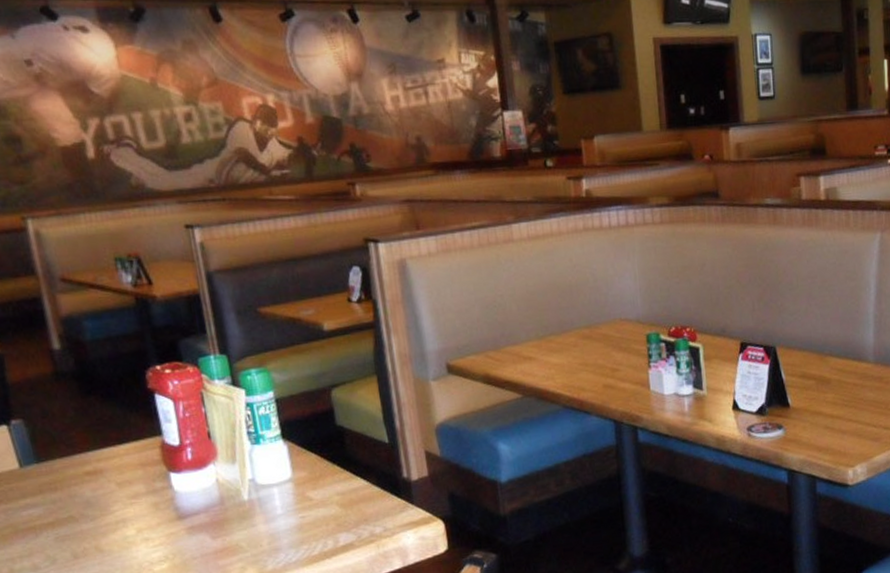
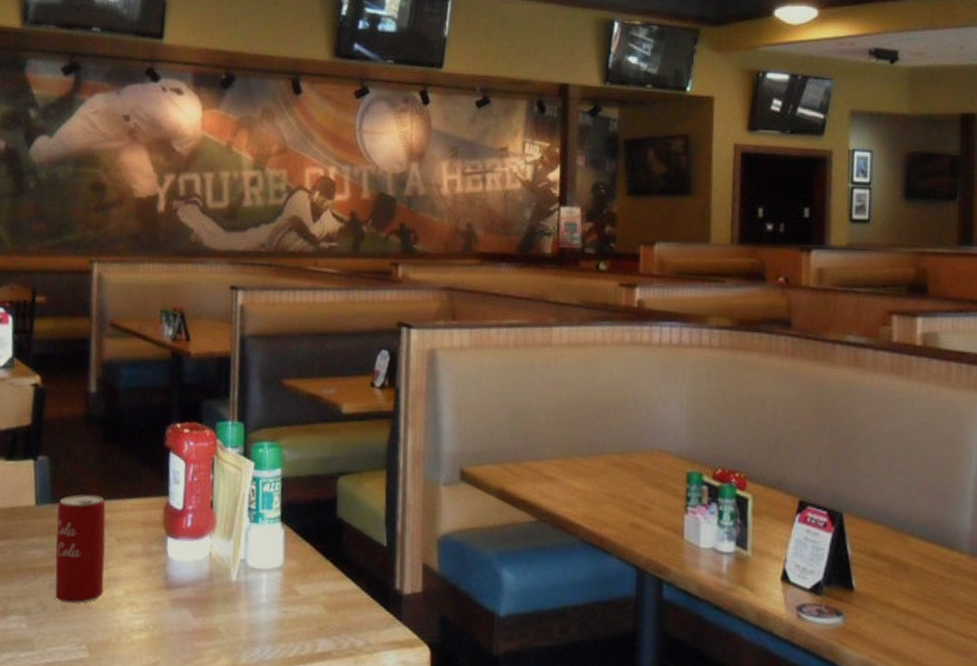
beverage can: none [44,447,114,552] -> present [55,494,106,604]

